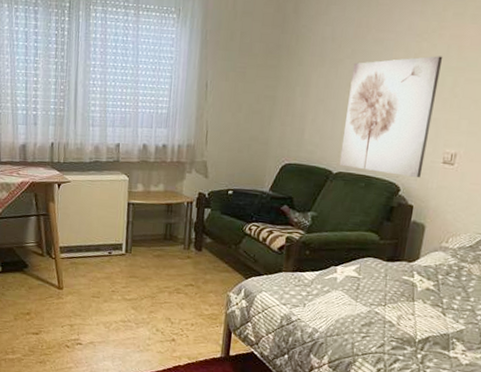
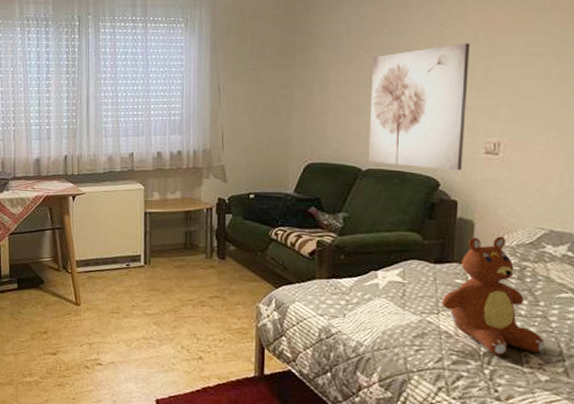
teddy bear: none [389,239,471,342] -> present [442,236,546,355]

